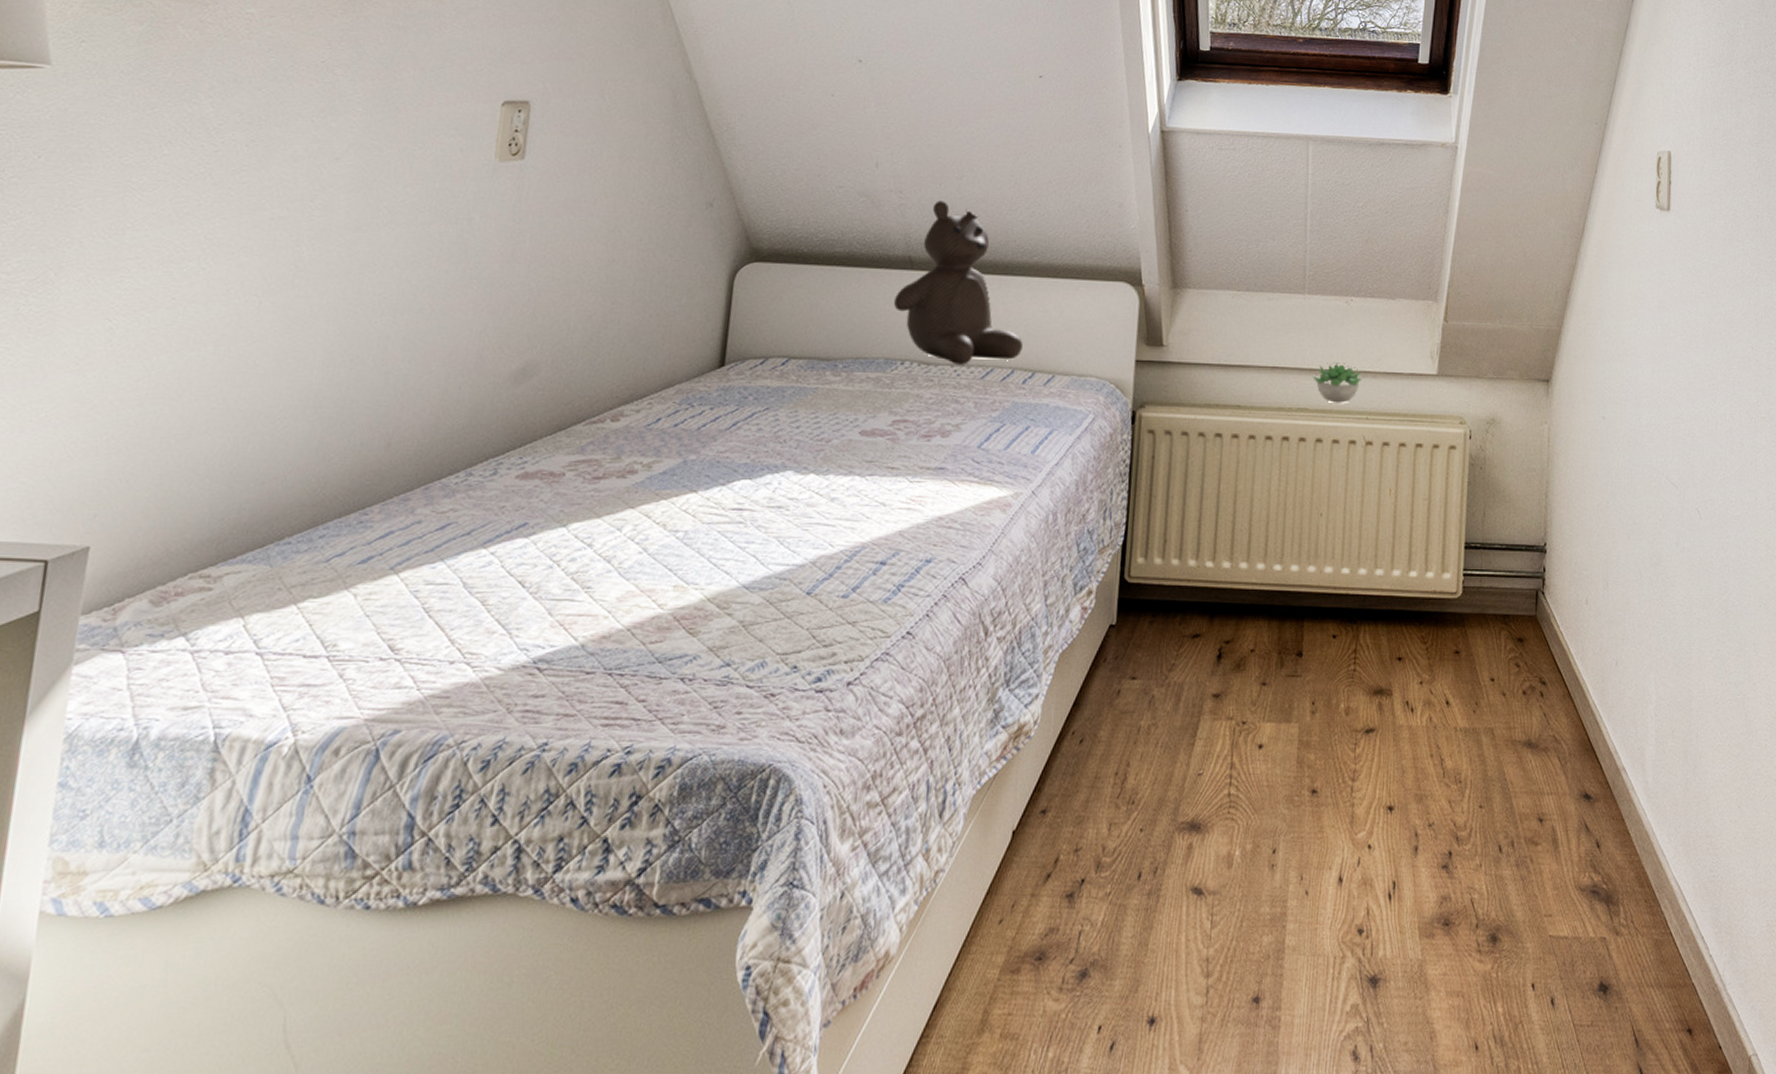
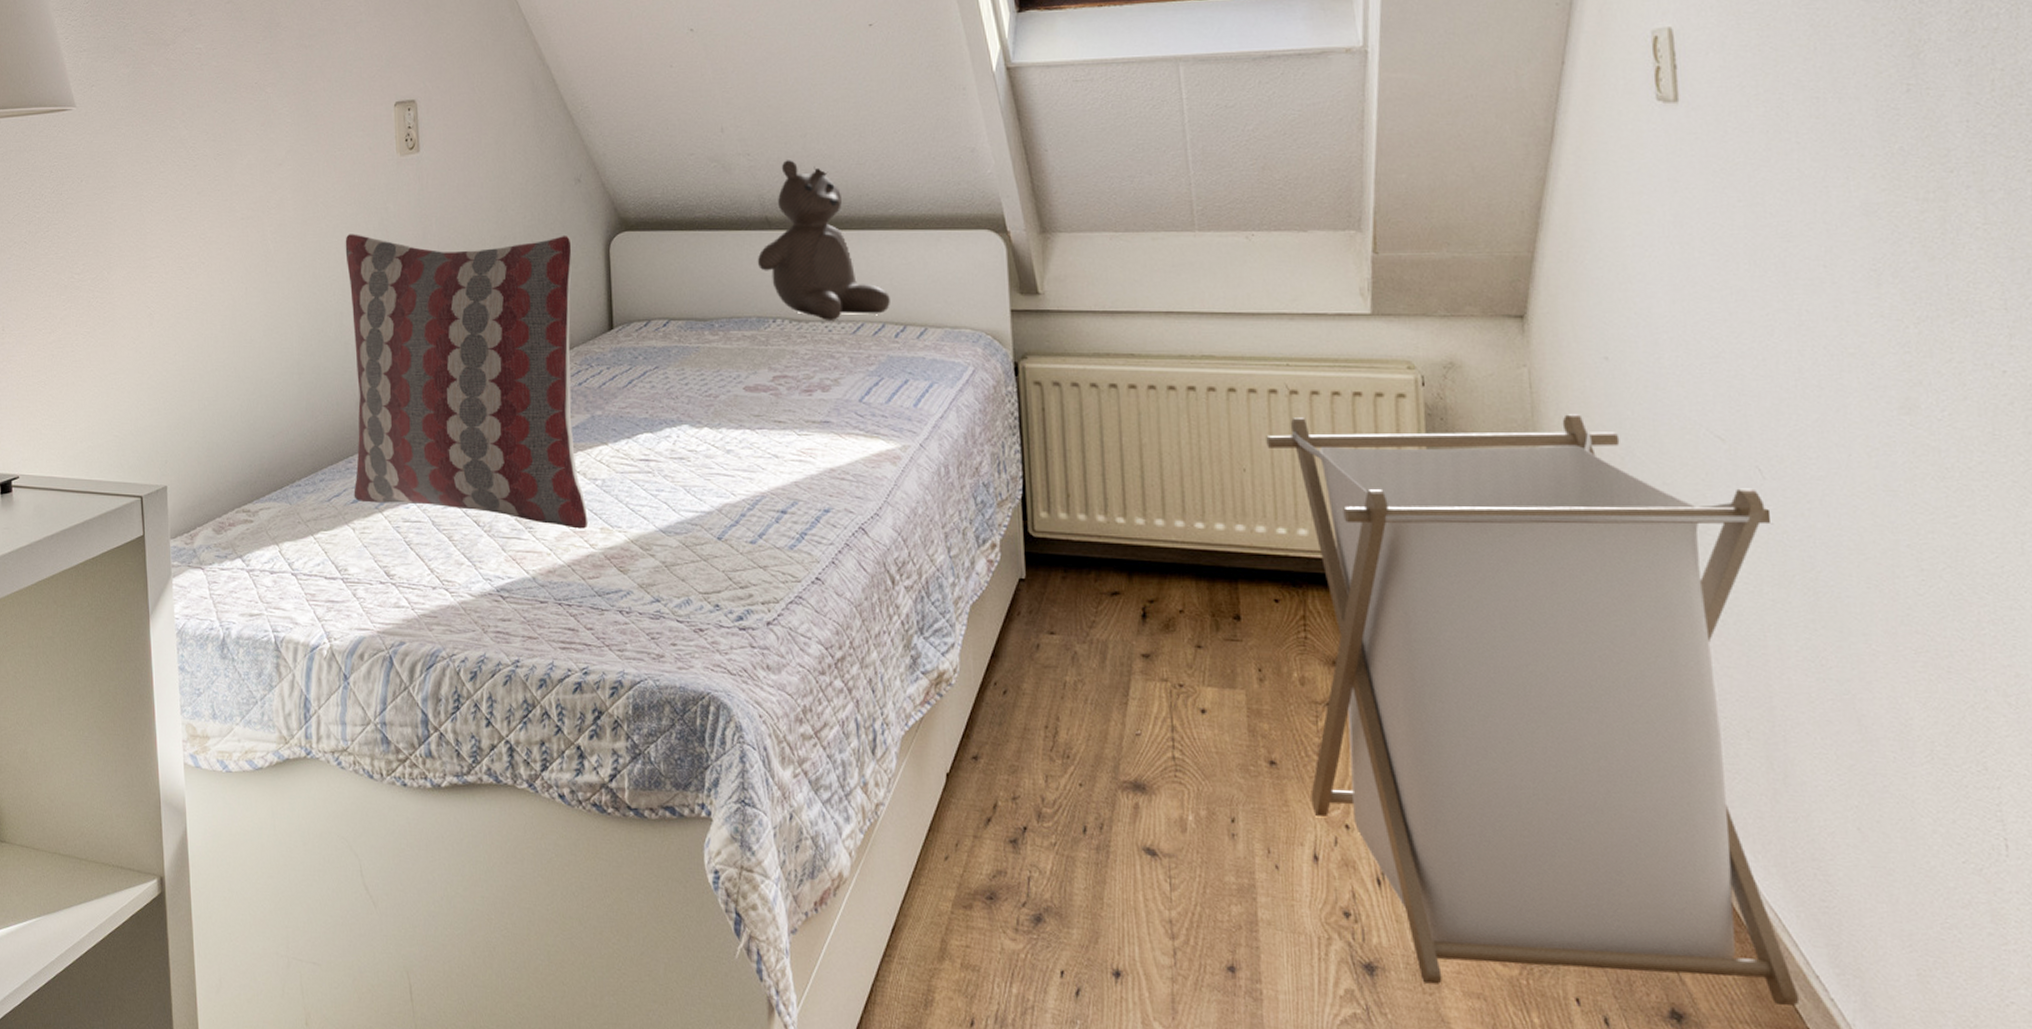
pillow: none [363,245,692,587] -> present [345,234,589,529]
succulent plant: present [1312,362,1364,403] -> none [1215,304,1278,349]
laundry basket: none [1342,465,1704,989] -> present [1266,414,1800,1007]

